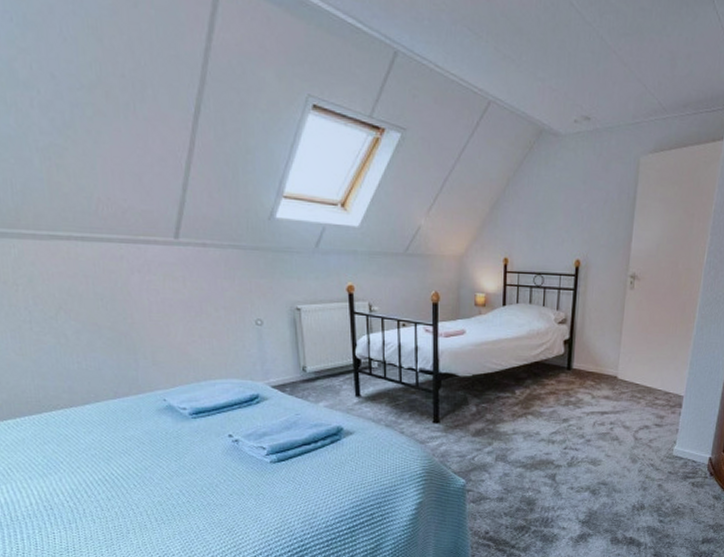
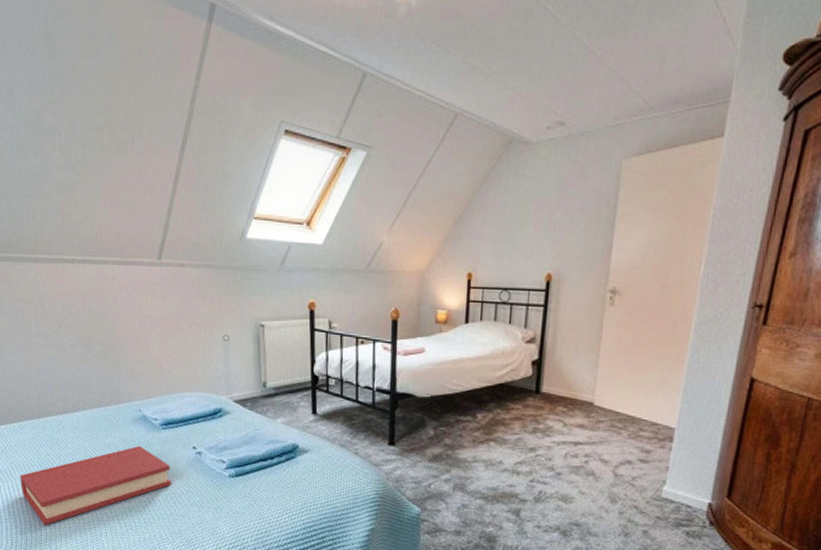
hardback book: none [21,436,207,529] -> present [20,445,172,526]

